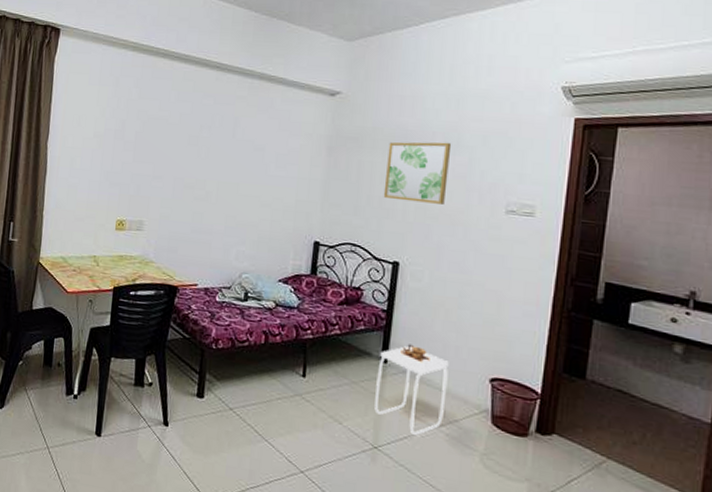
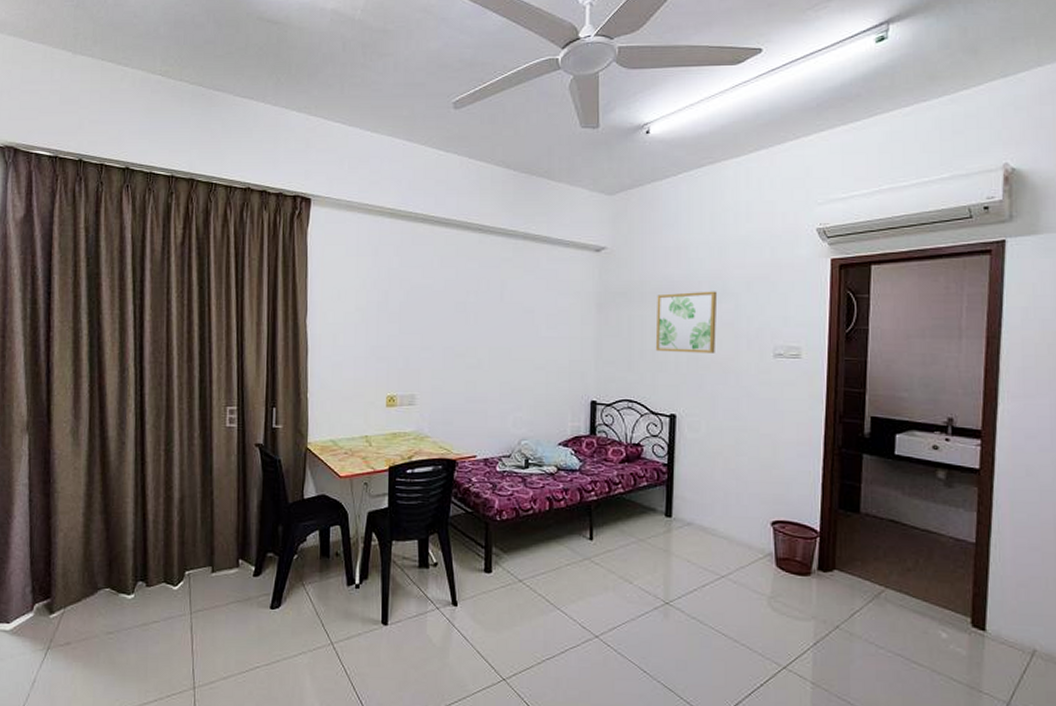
side table: present [374,344,449,436] -> none [663,495,731,587]

